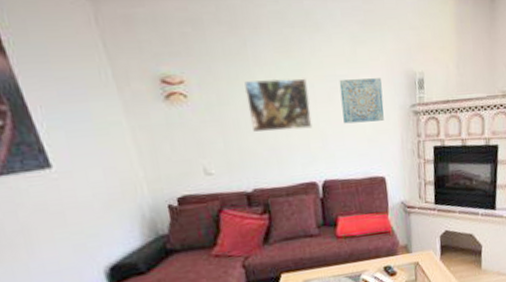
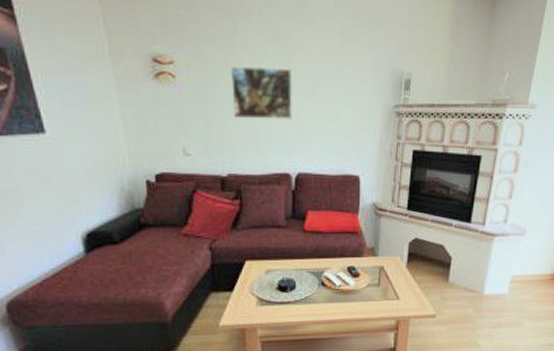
wall art: present [339,78,384,124] -> none [324,72,366,119]

